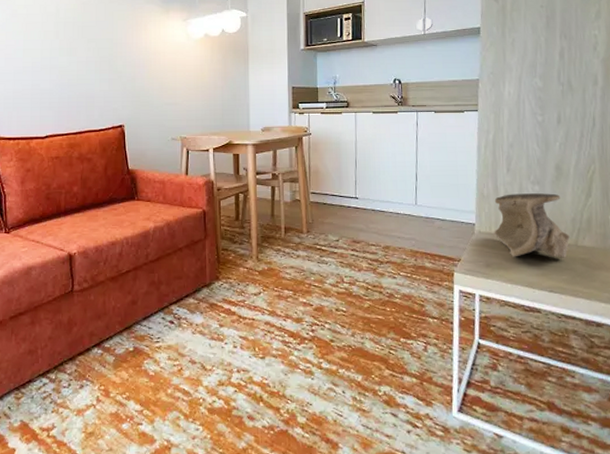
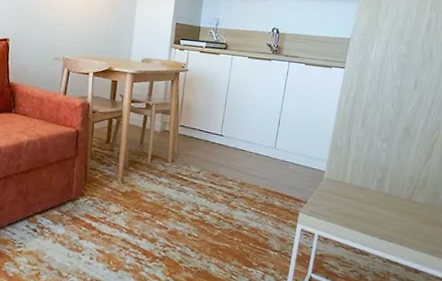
decorative bowl: present [494,193,570,258] -> none [340,148,406,211]

